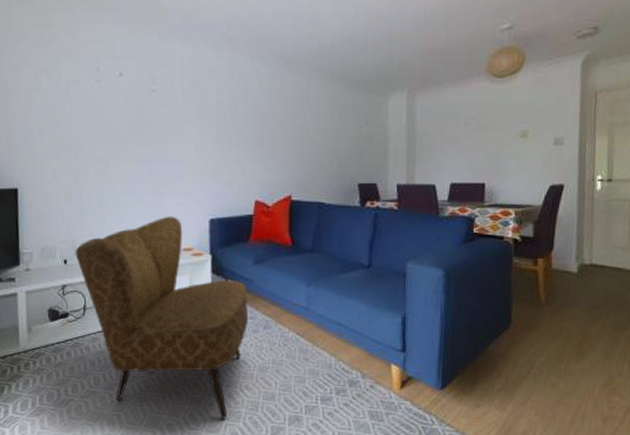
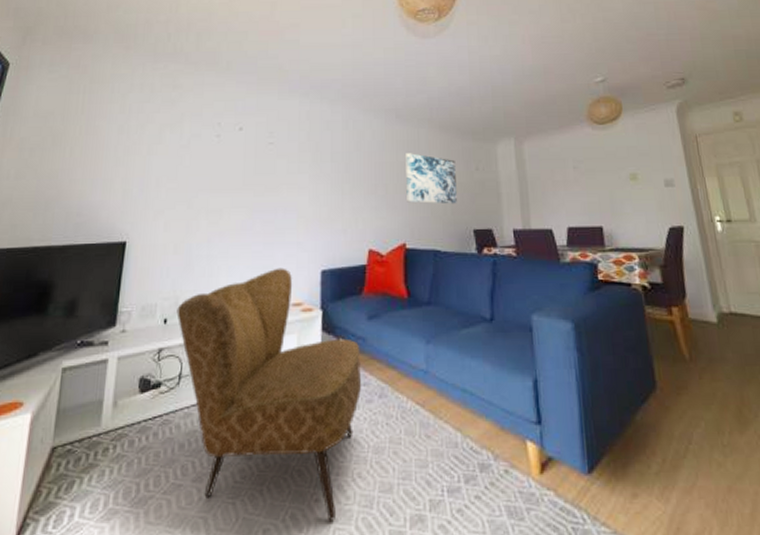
wall art: none [293,104,344,158] -> present [406,153,457,205]

